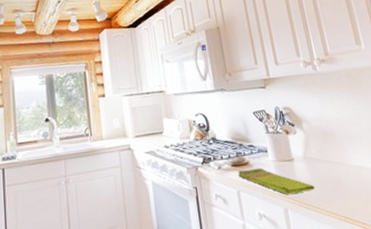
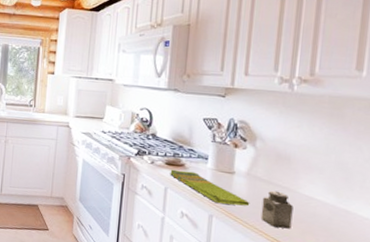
salt shaker: none [323,168,355,205] -> present [260,190,293,229]

